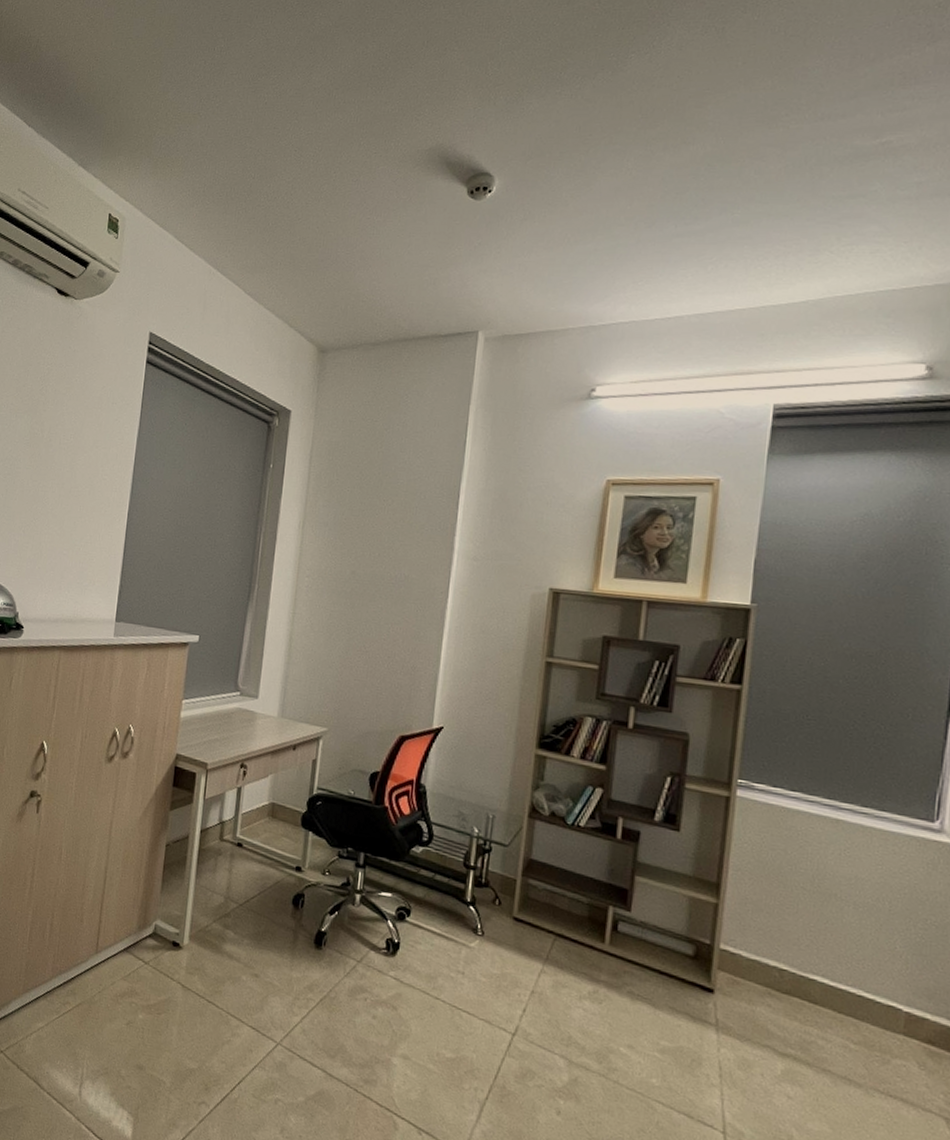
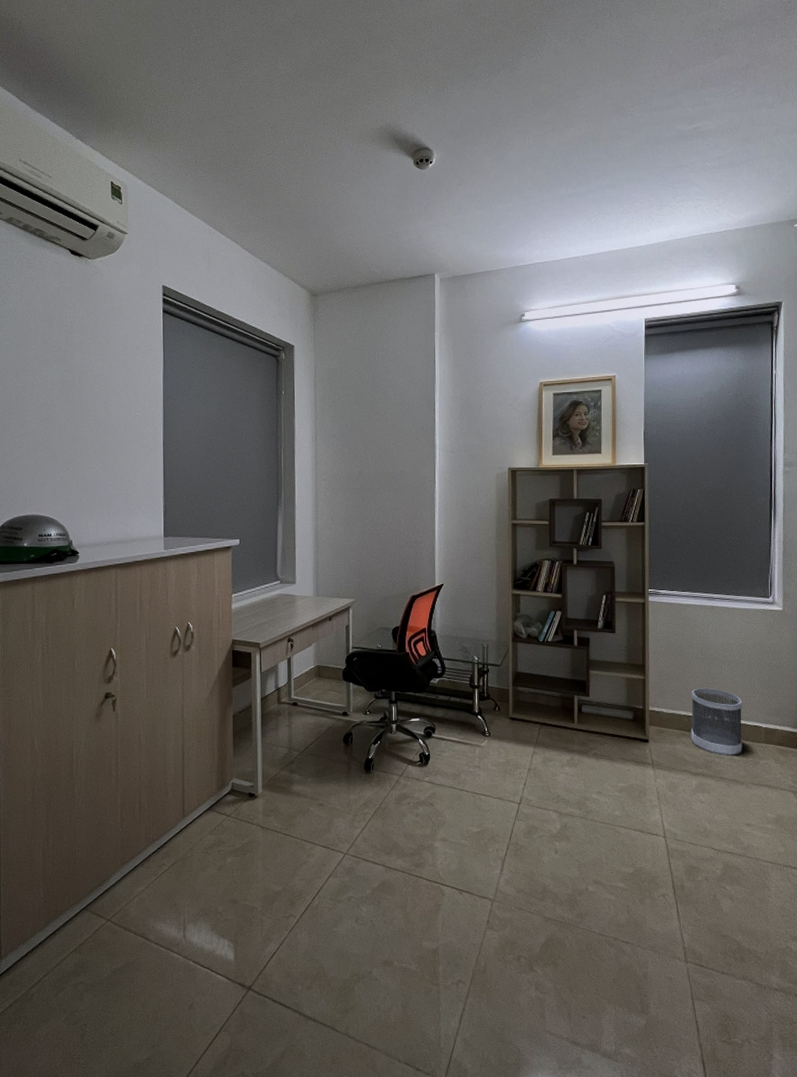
wastebasket: none [781,932,873,1043] -> present [690,688,743,756]

